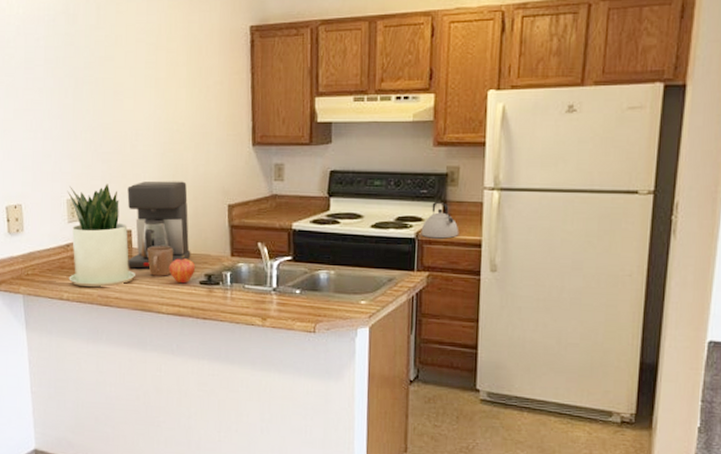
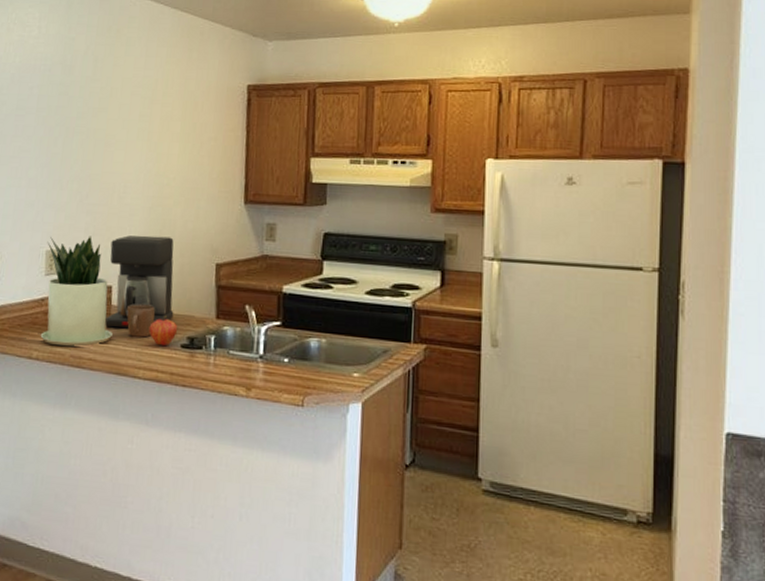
kettle: present [420,201,459,239] -> none [417,269,458,310]

